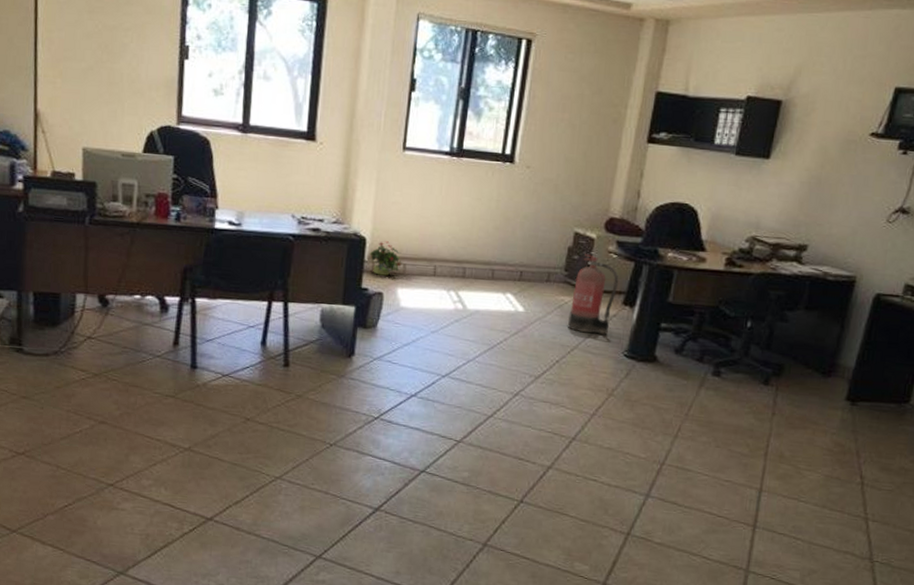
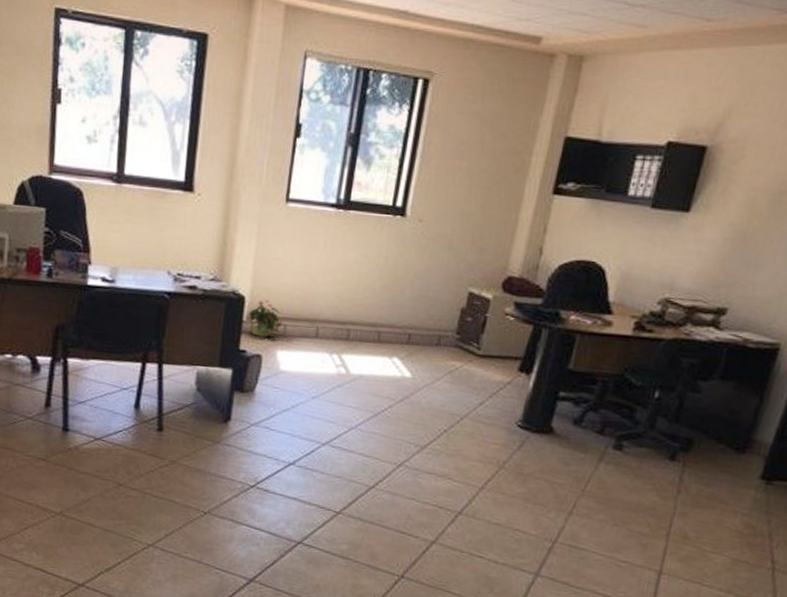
fire extinguisher: present [567,254,619,335] -> none [457,316,516,404]

